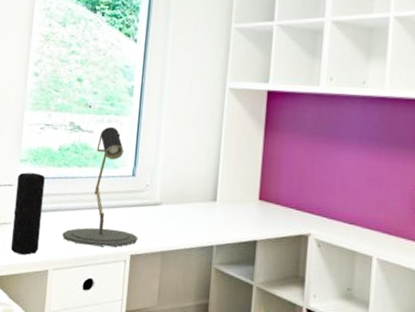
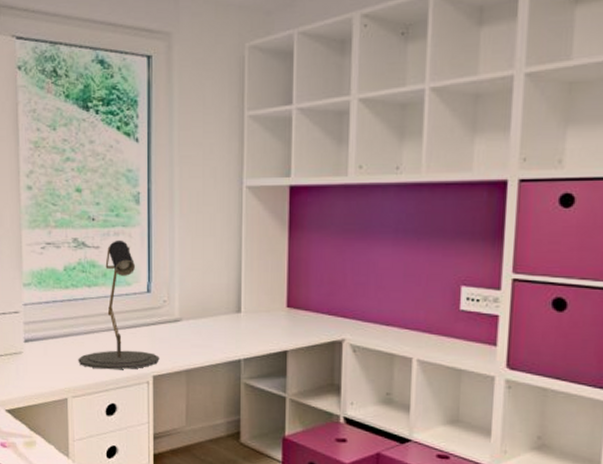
speaker: present [10,172,45,255] -> none [23,296,54,384]

